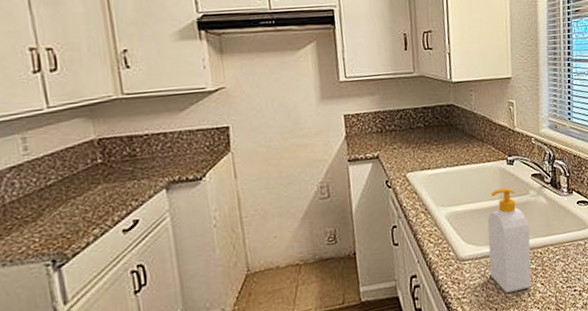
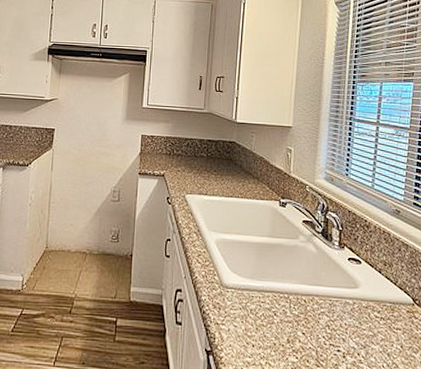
soap bottle: present [487,187,532,294] -> none [251,226,296,334]

